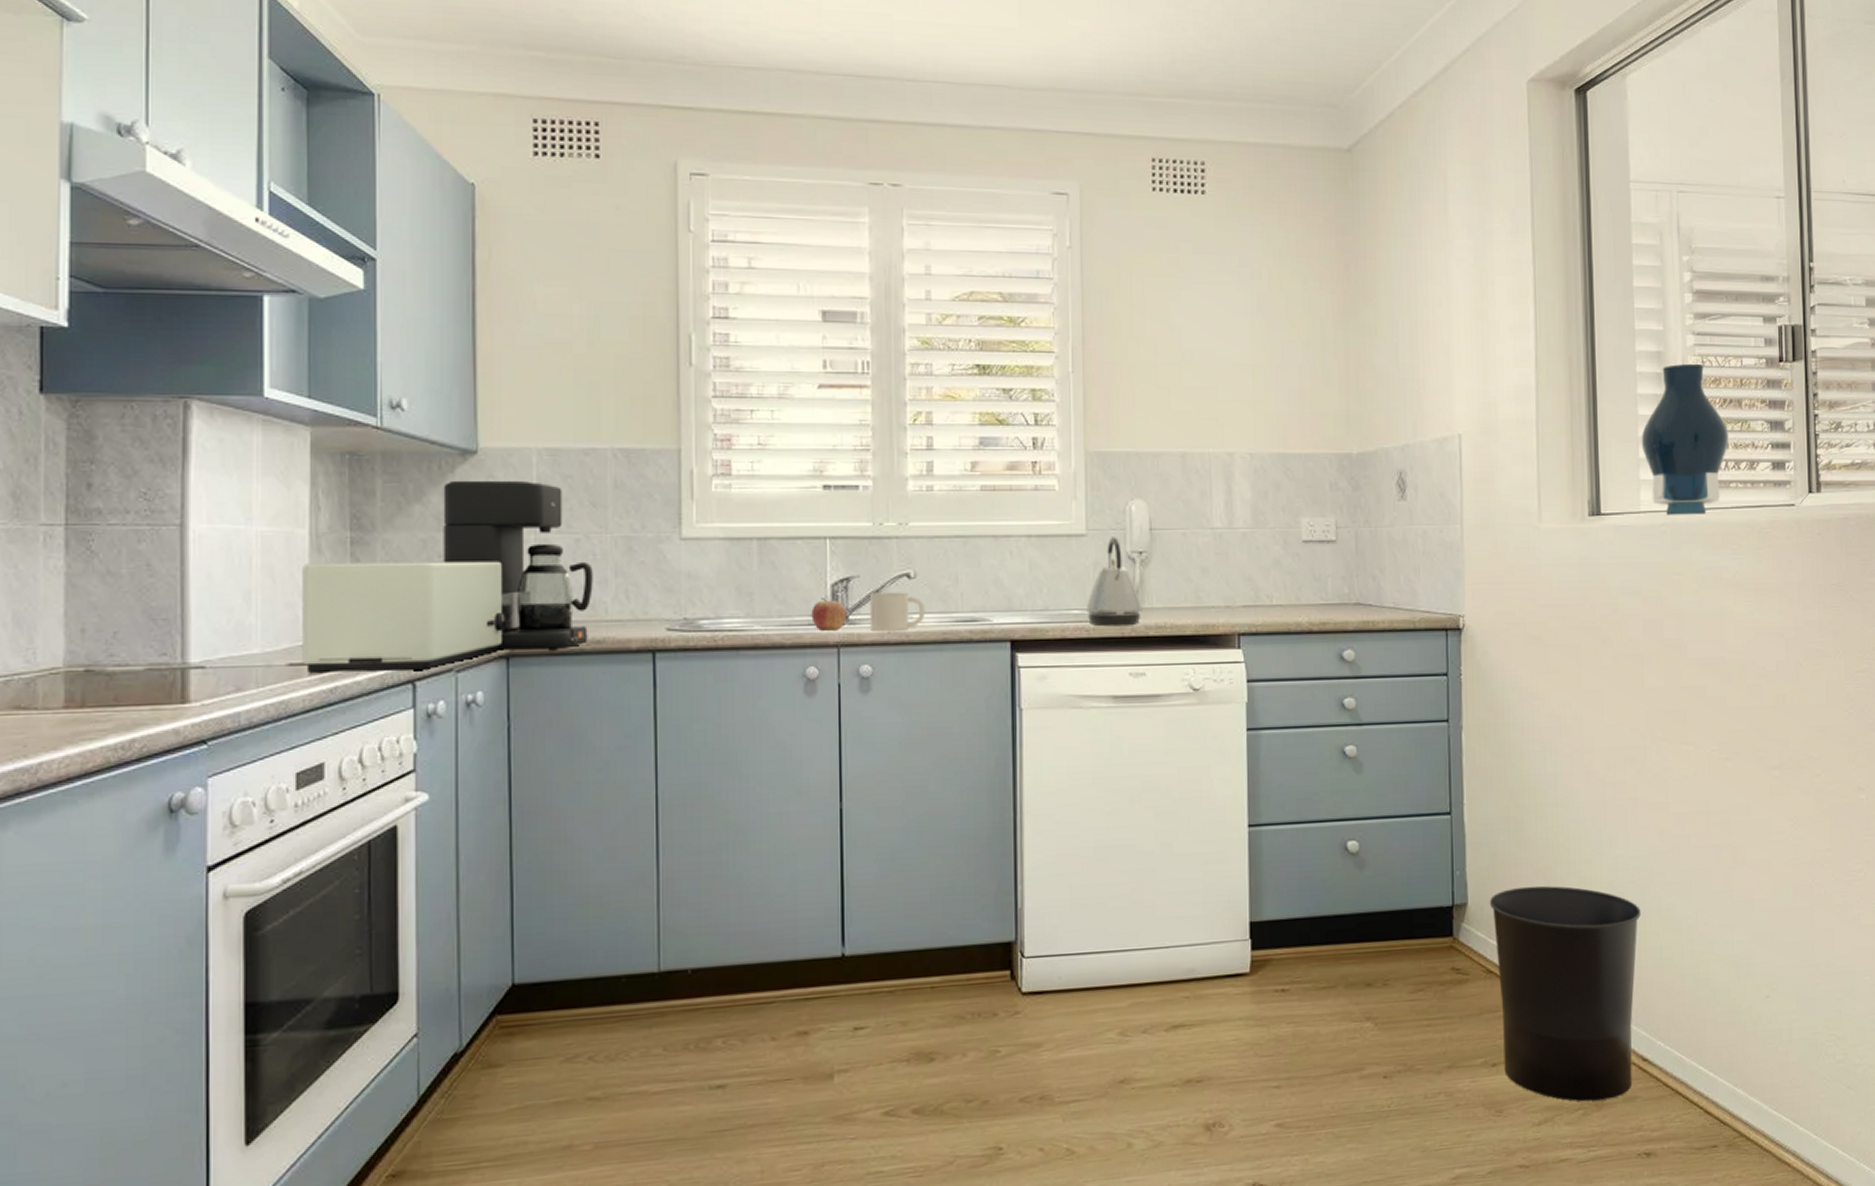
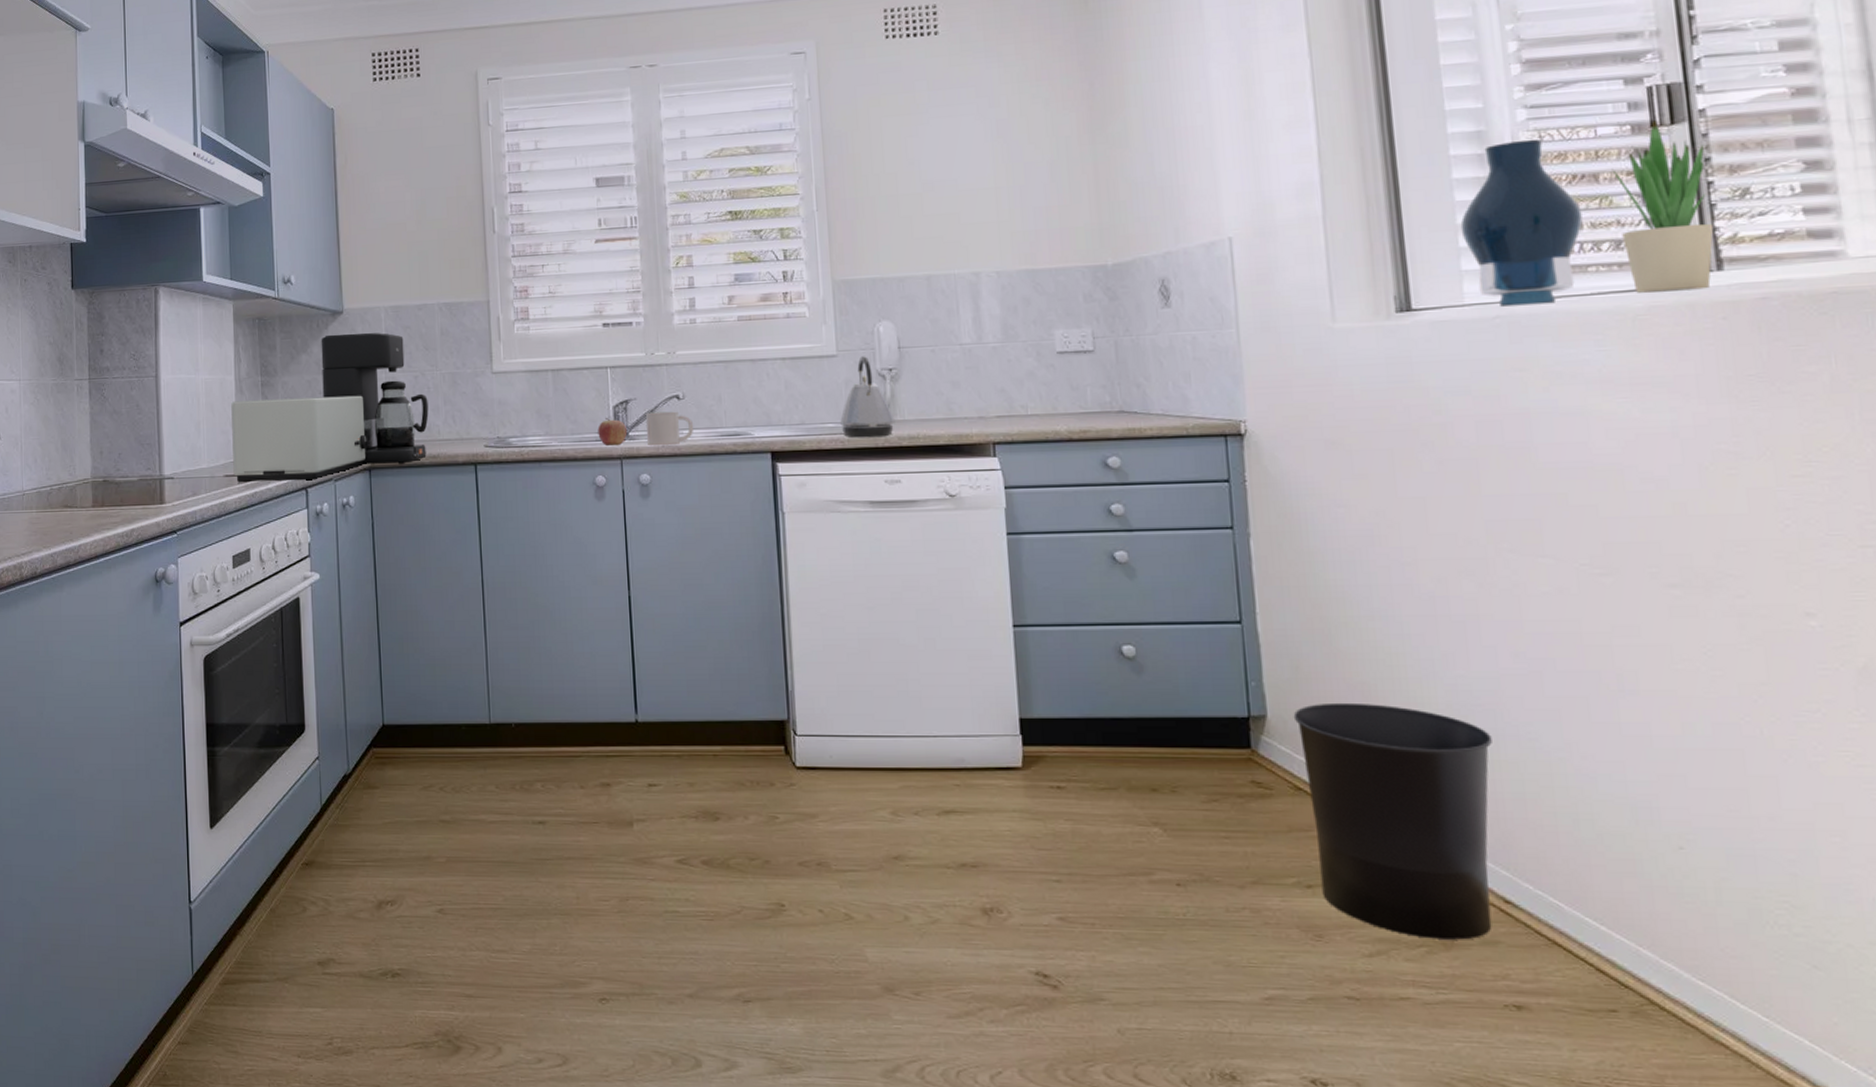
potted plant: none [1751,356,1817,508] -> present [1611,120,1714,293]

